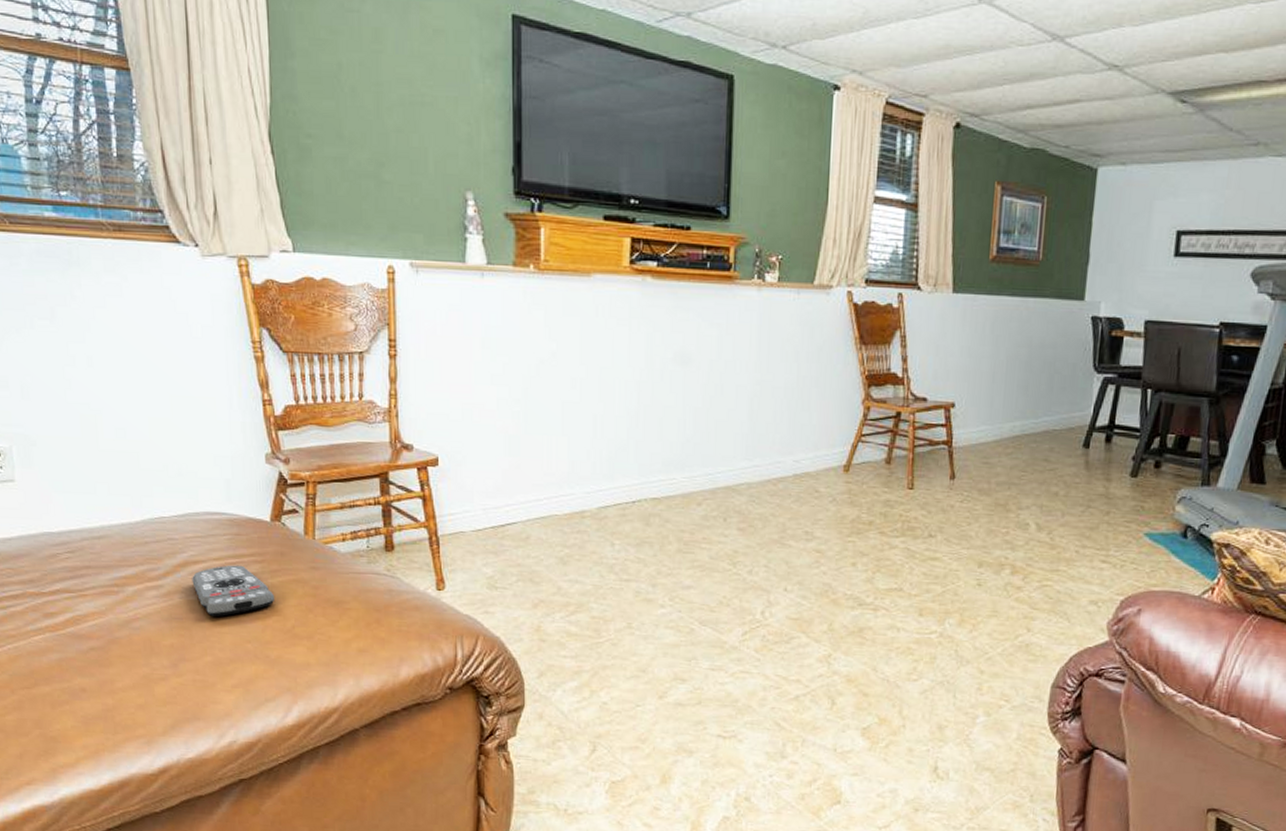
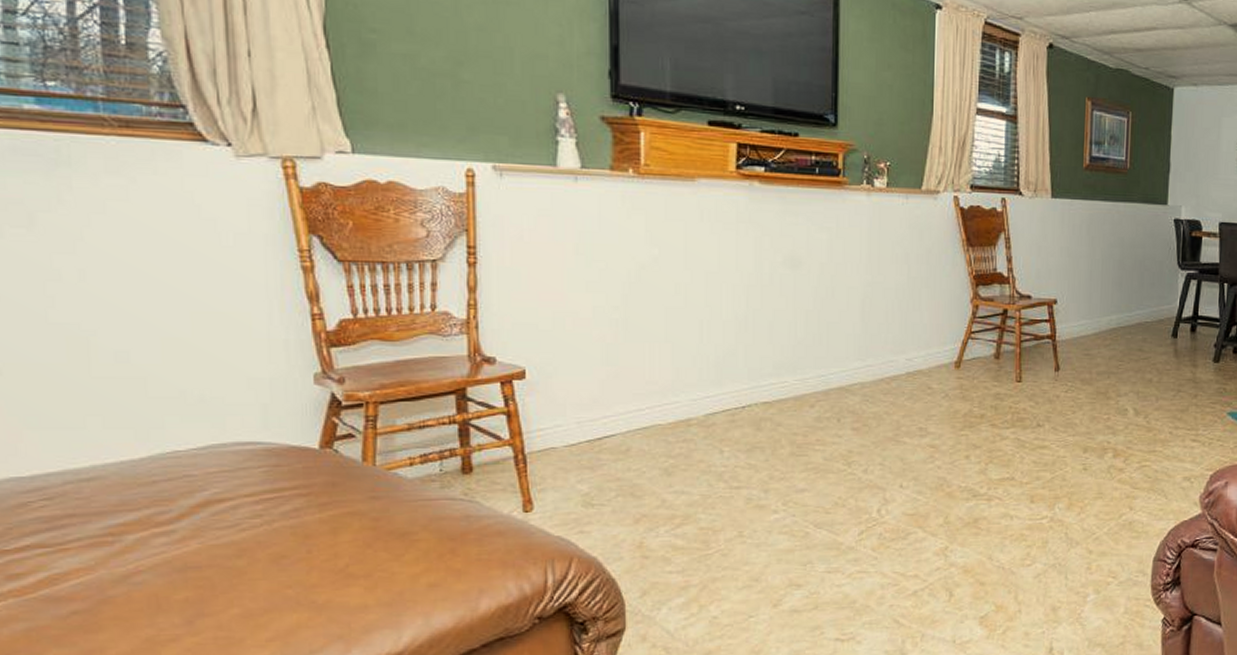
remote control: present [192,565,274,616] -> none [215,500,323,561]

